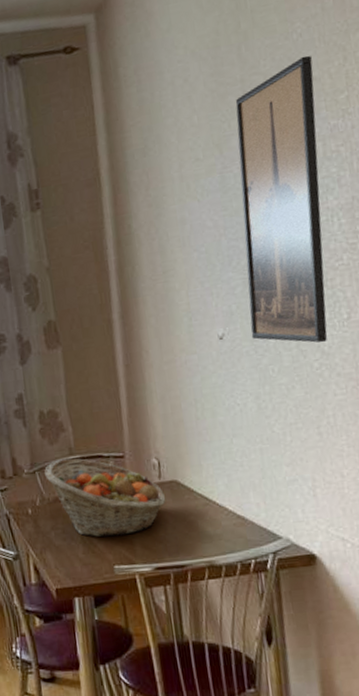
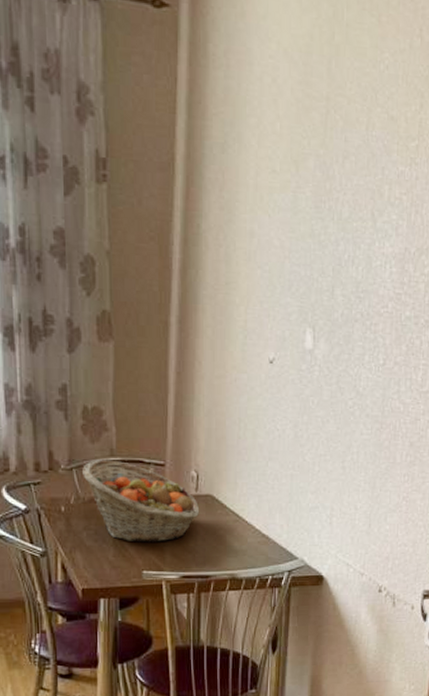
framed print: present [235,55,328,343] -> none [299,91,393,384]

